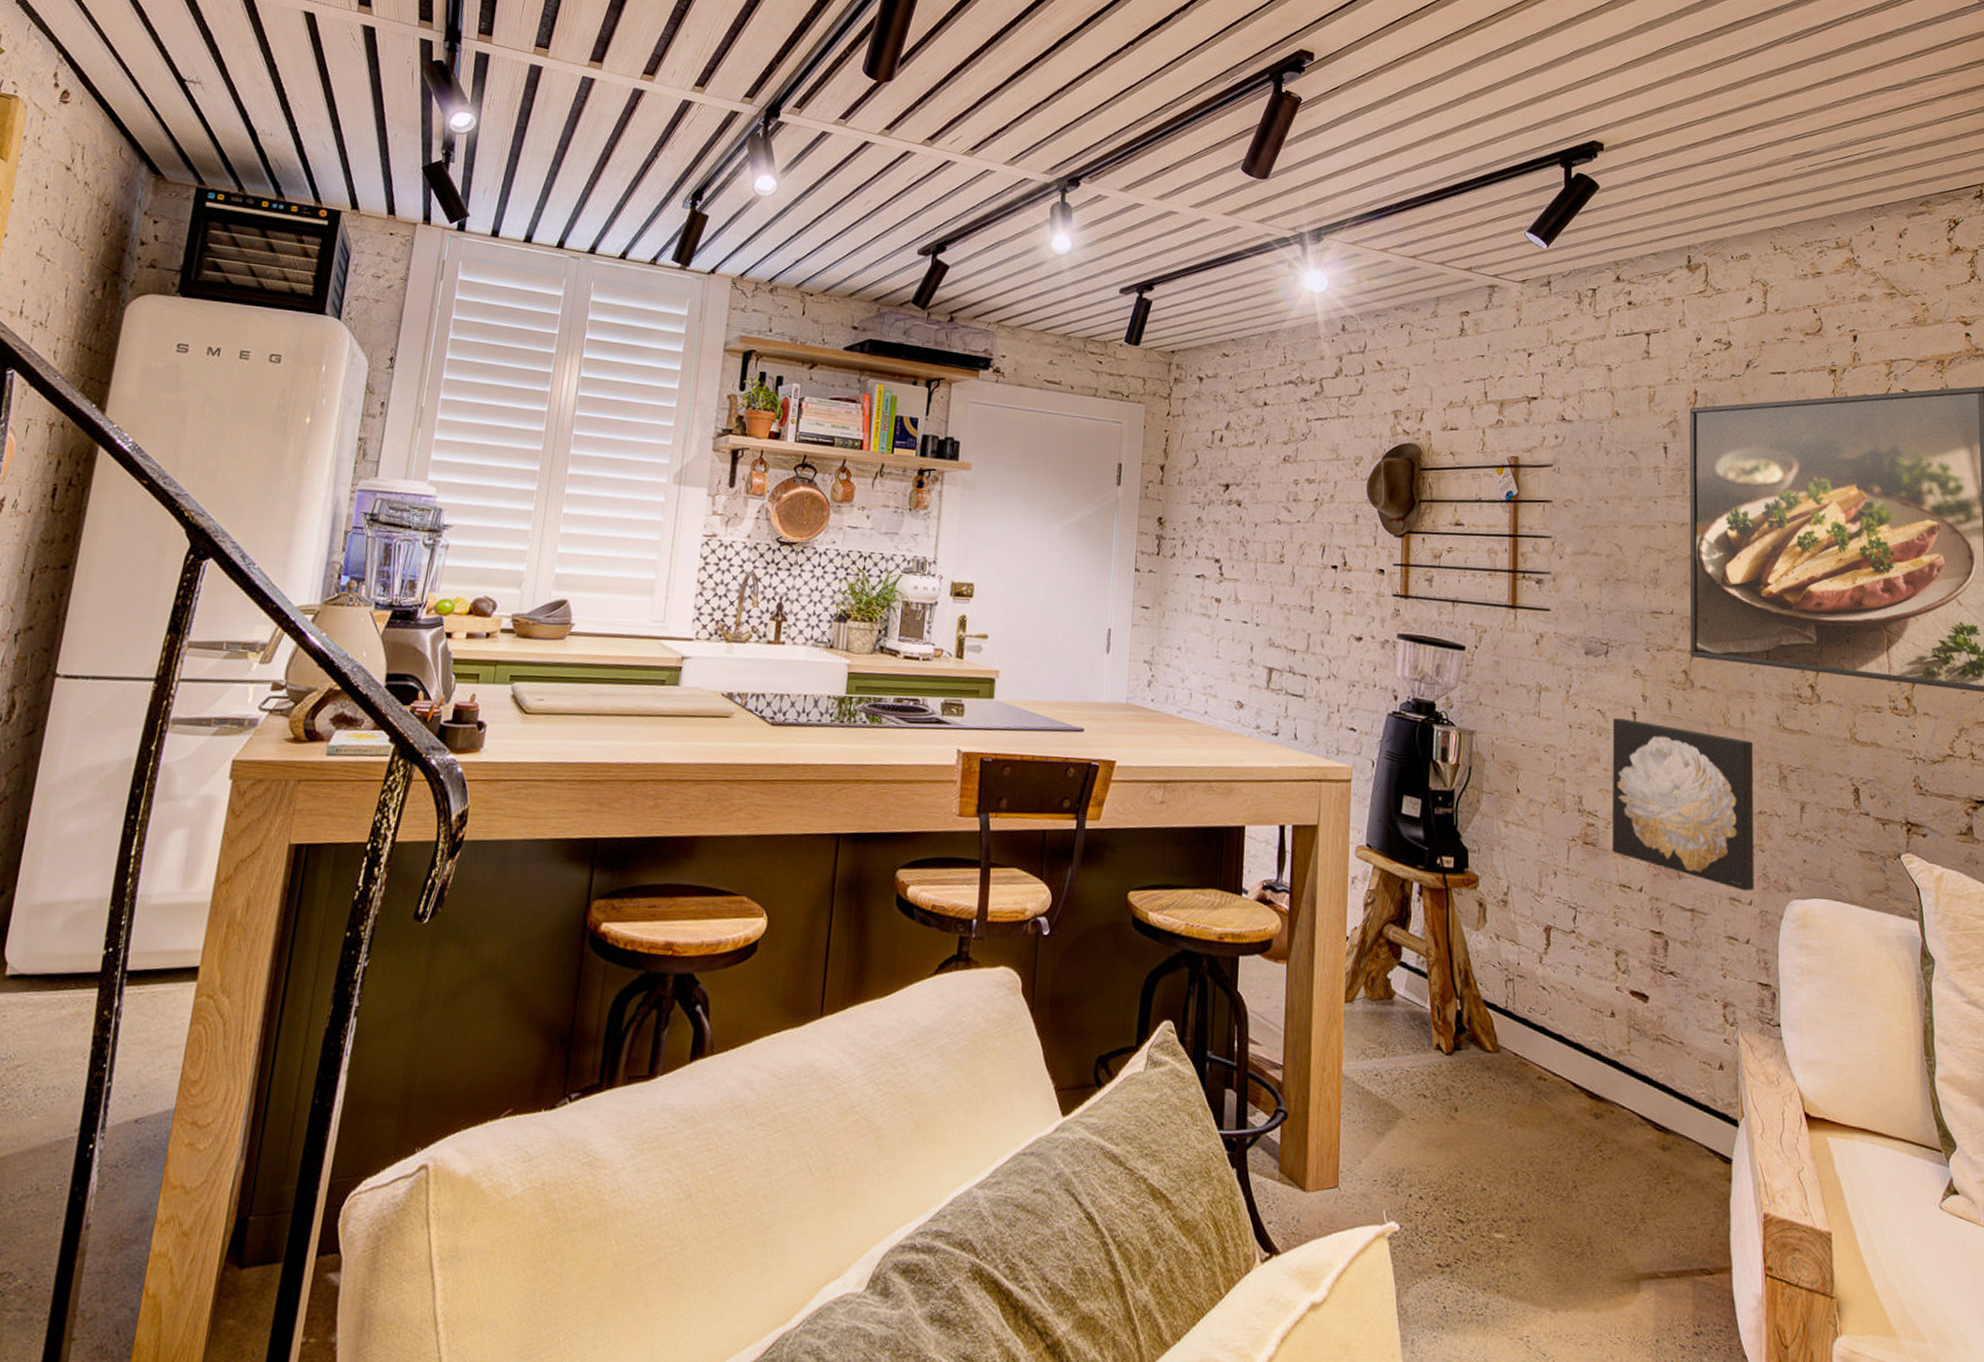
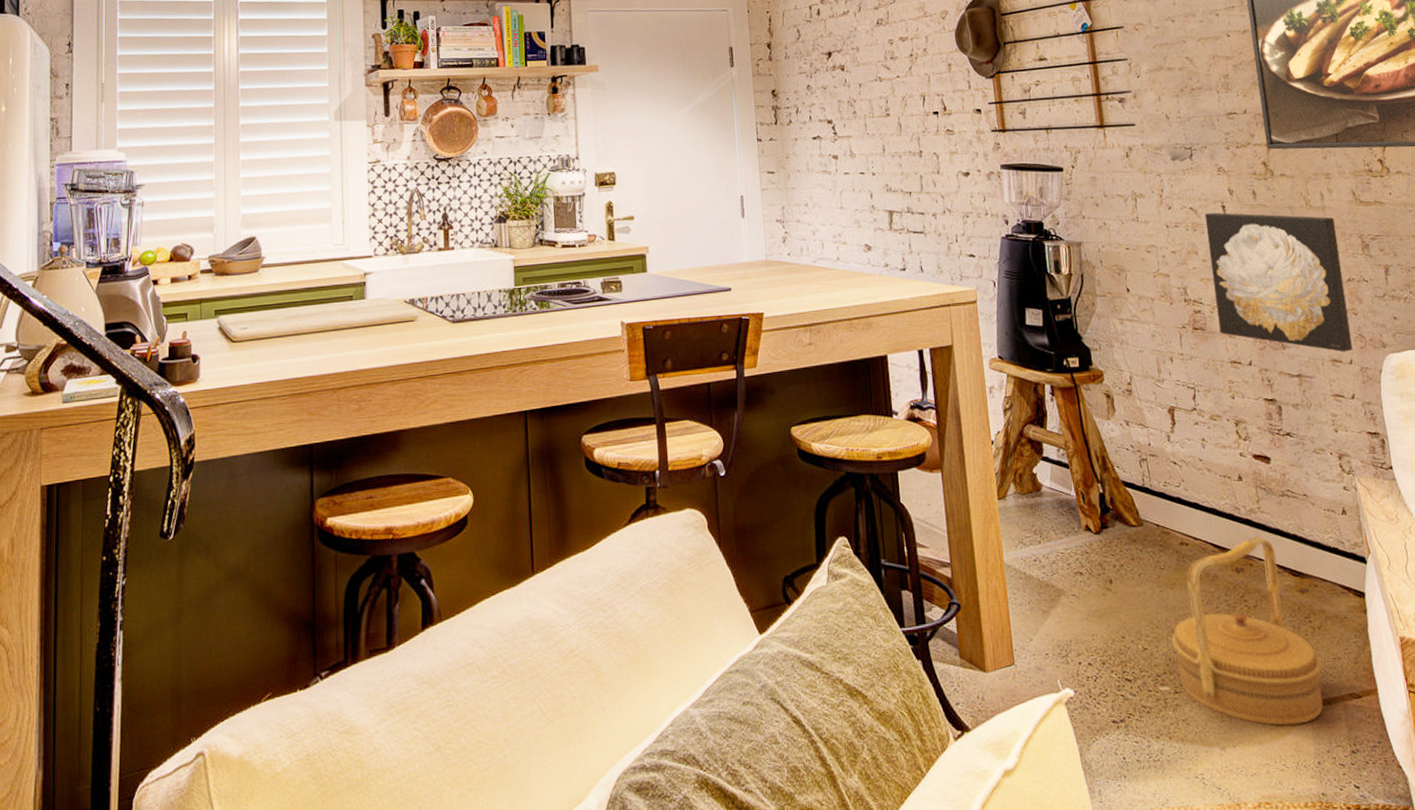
basket: none [1514,1081,1675,1297] -> present [1171,536,1323,727]

